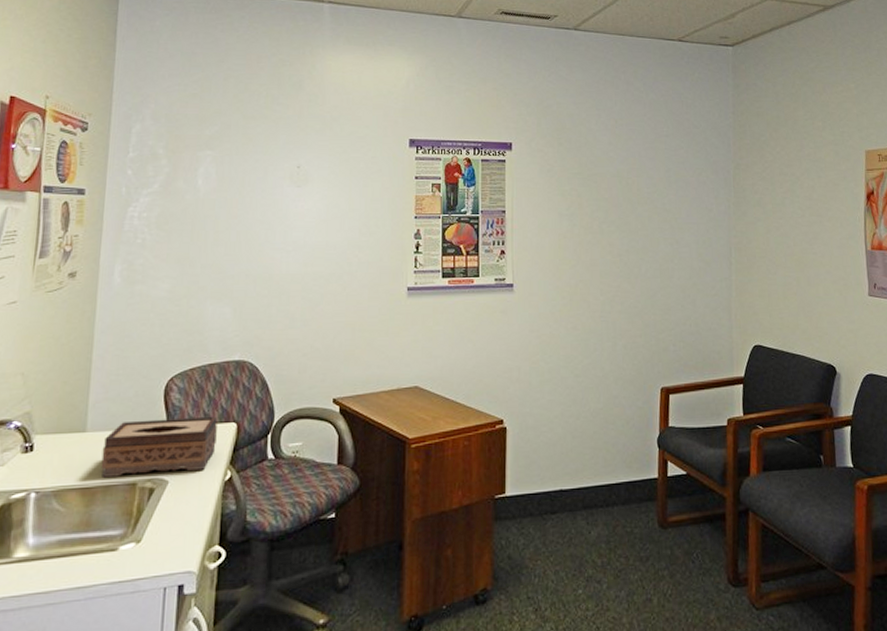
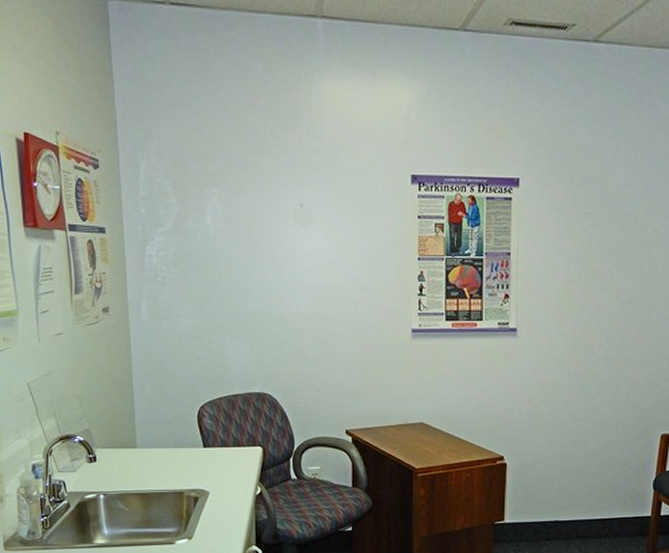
tissue box: present [101,416,218,477] -> none [152,440,246,486]

